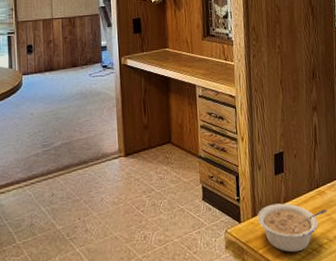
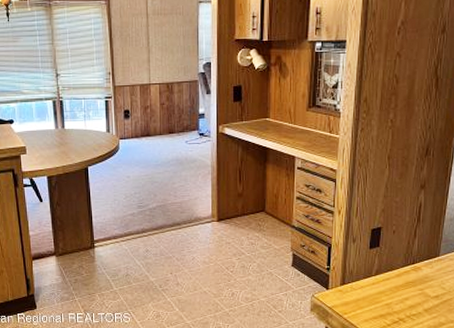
legume: present [257,203,327,253] -> none [346,275,420,320]

